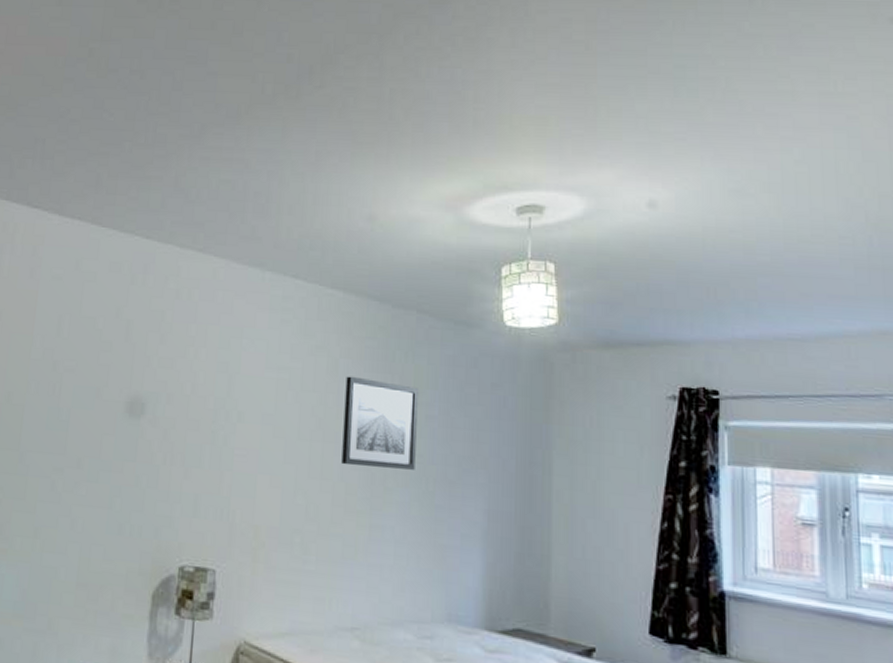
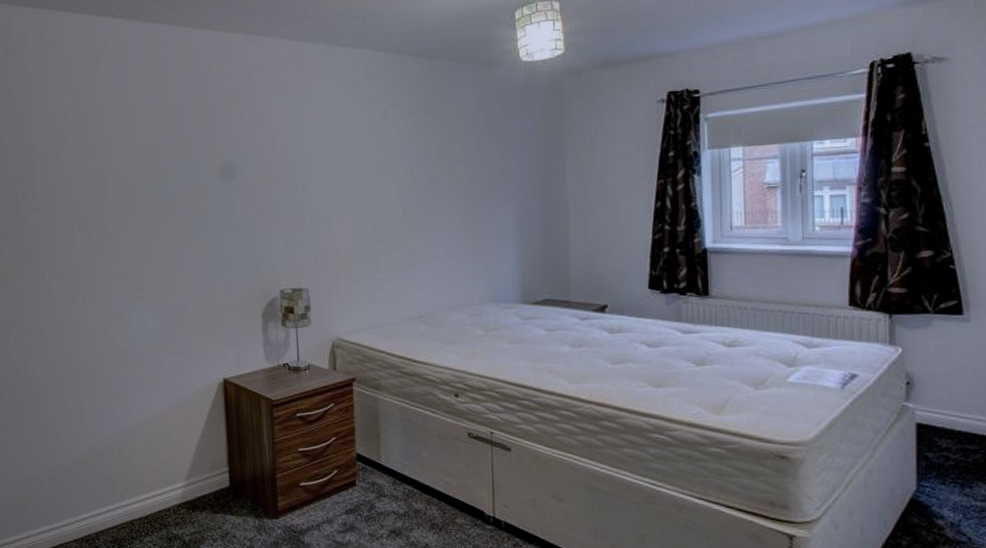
wall art: present [341,376,418,470] -> none [394,121,457,194]

